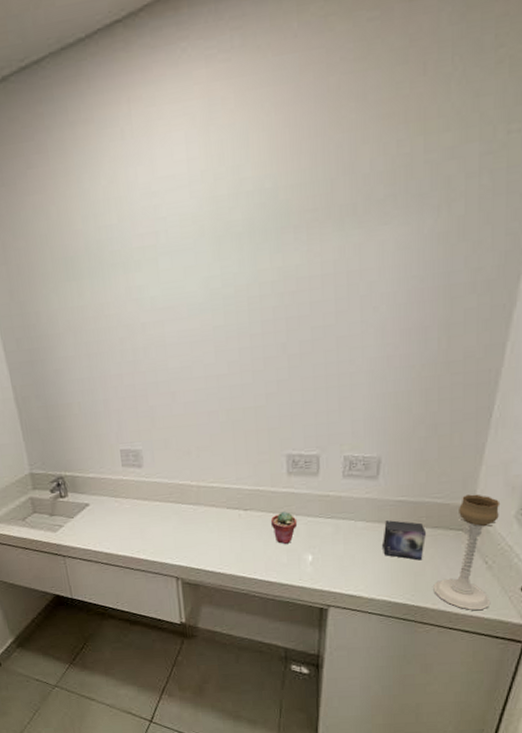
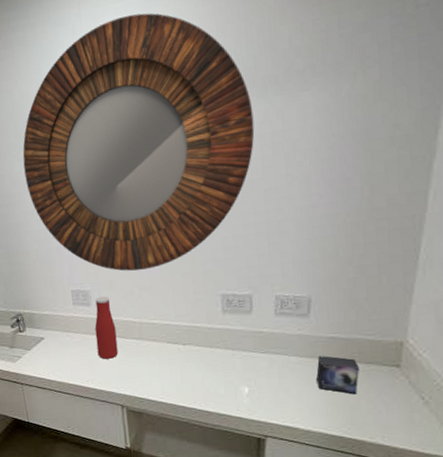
home mirror: none [62,118,329,428] -> present [23,13,255,272]
bottle: none [147,456,173,527] -> present [94,296,118,359]
potted succulent: present [270,511,298,544] -> none [207,346,234,376]
candle holder: present [433,494,501,611] -> none [369,331,434,446]

